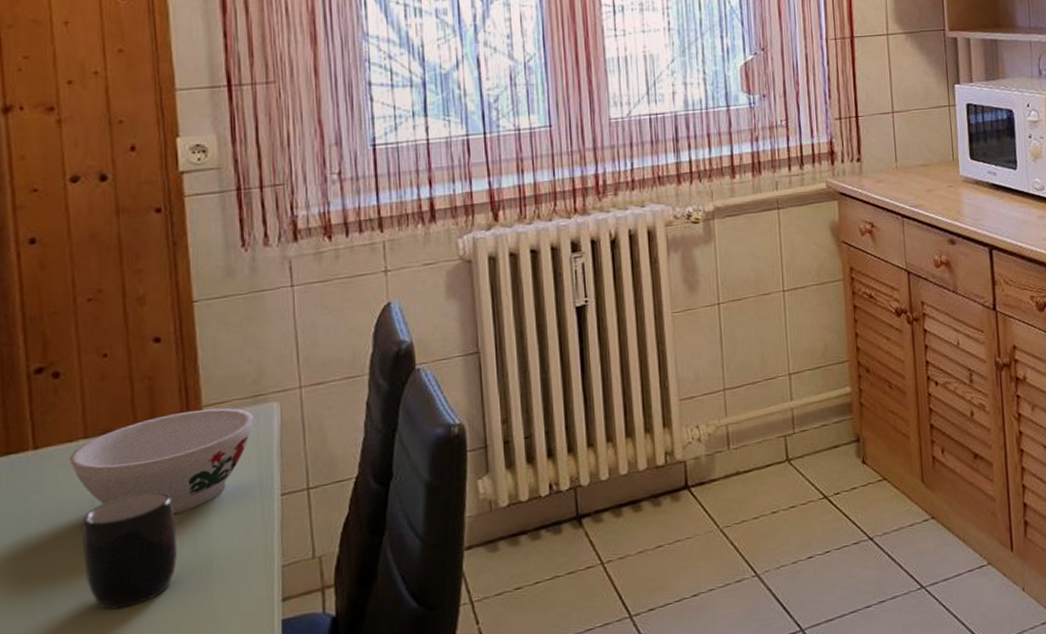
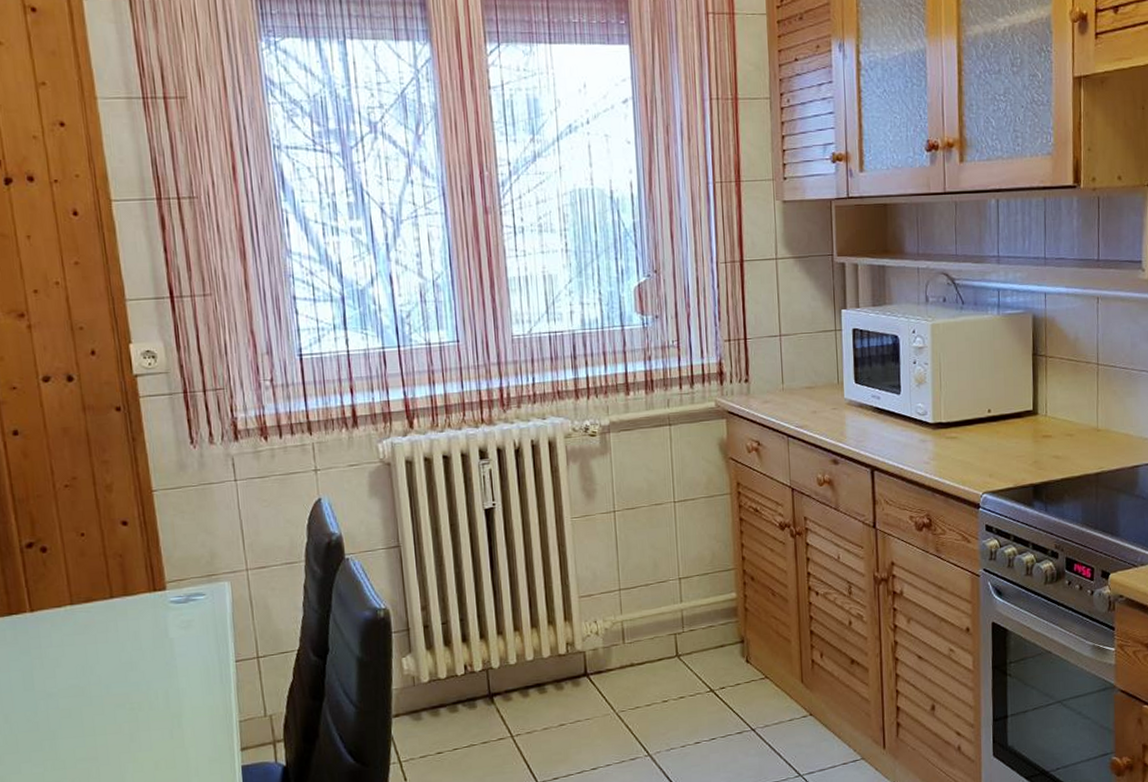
bowl: present [70,408,255,515] -> none [60,584,210,673]
mug: present [82,491,177,610] -> none [74,652,153,748]

